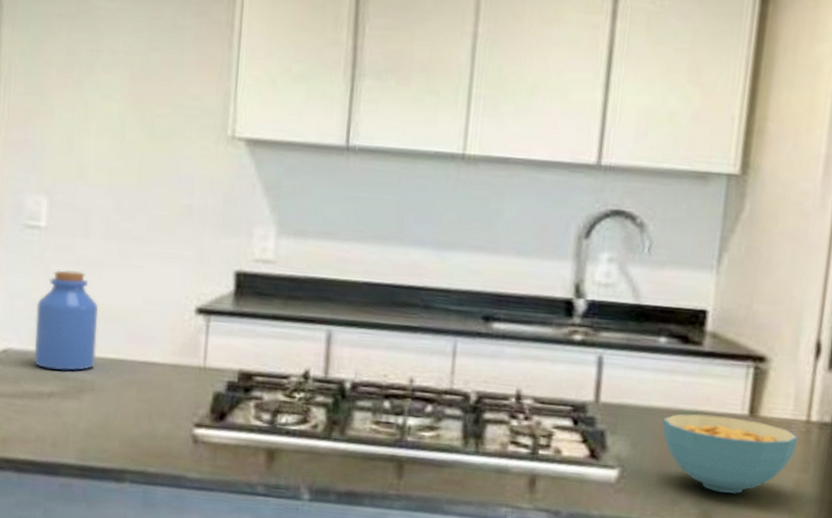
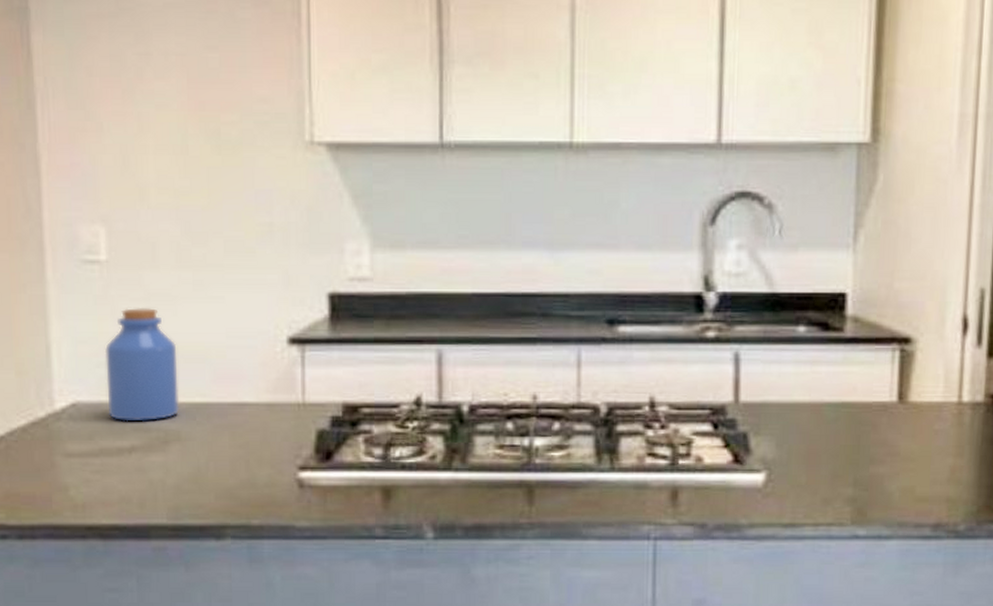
cereal bowl: present [662,414,799,495] -> none [807,405,951,488]

